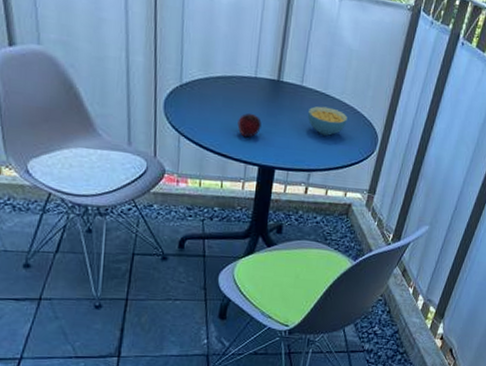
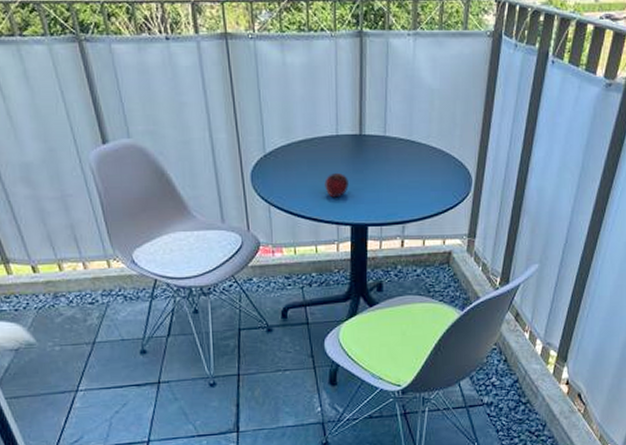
cereal bowl: present [307,106,348,136] -> none [394,154,437,184]

